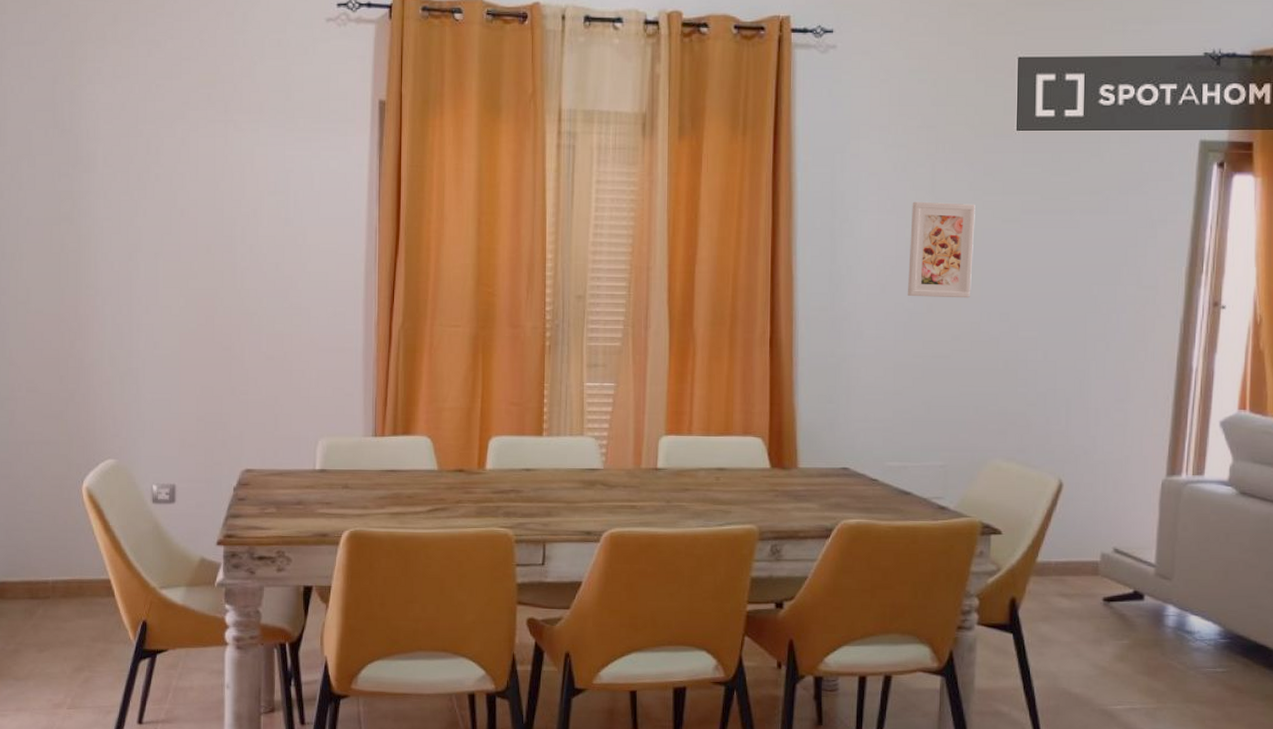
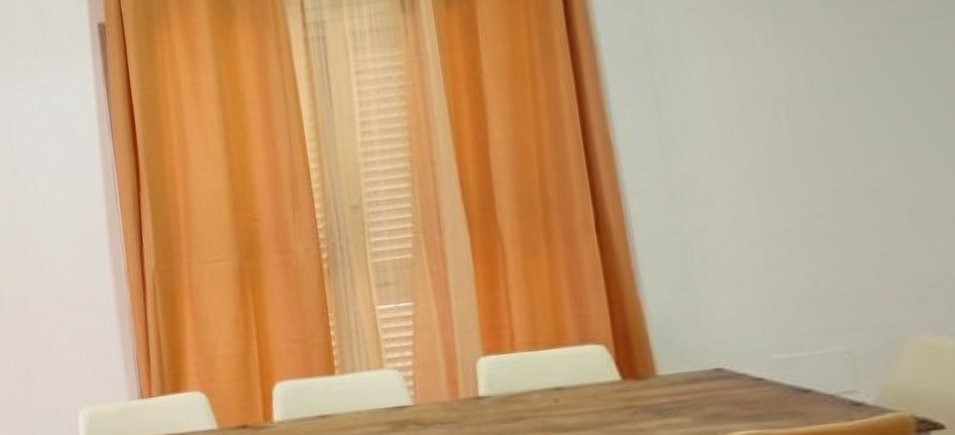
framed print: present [907,201,975,298] -> none [750,23,847,148]

